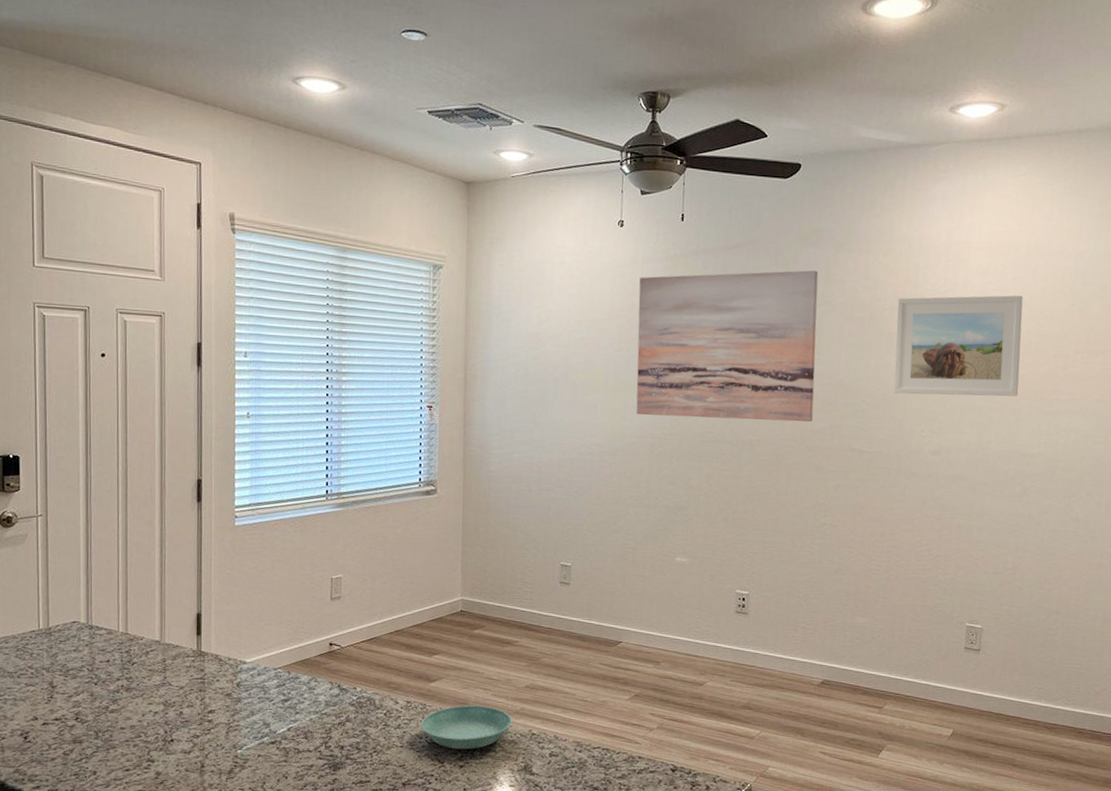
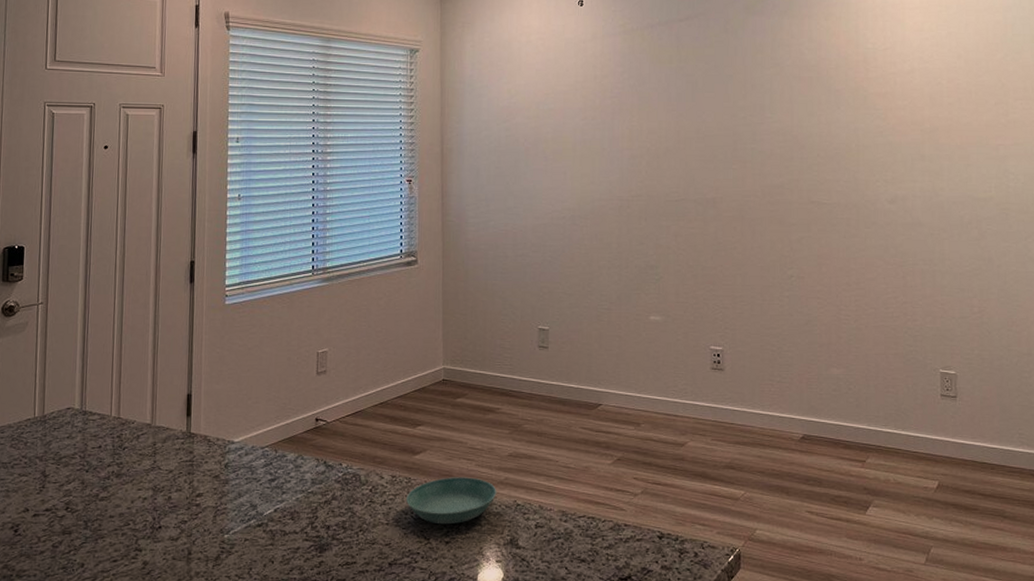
wall art: present [636,270,819,422] -> none [600,36,771,179]
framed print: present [893,295,1024,397] -> none [842,49,965,147]

